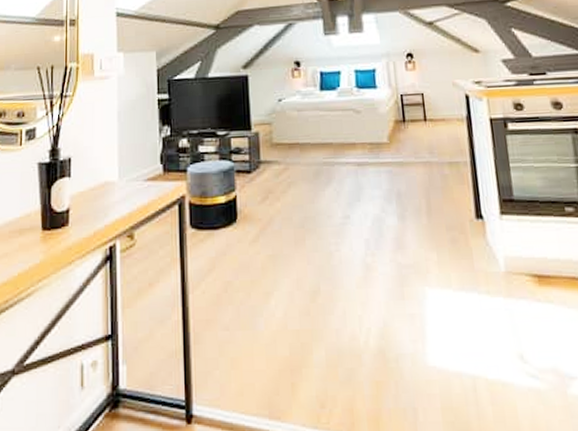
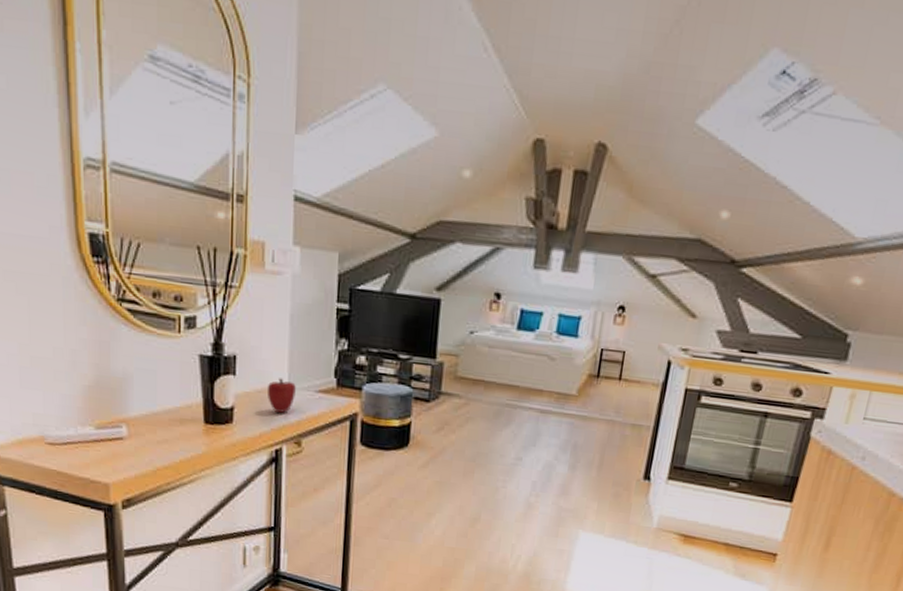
apple: none [100,173,126,209] -> present [268,378,296,414]

